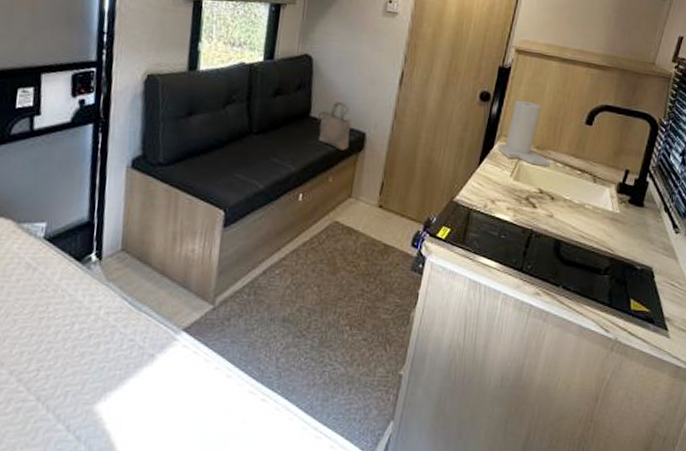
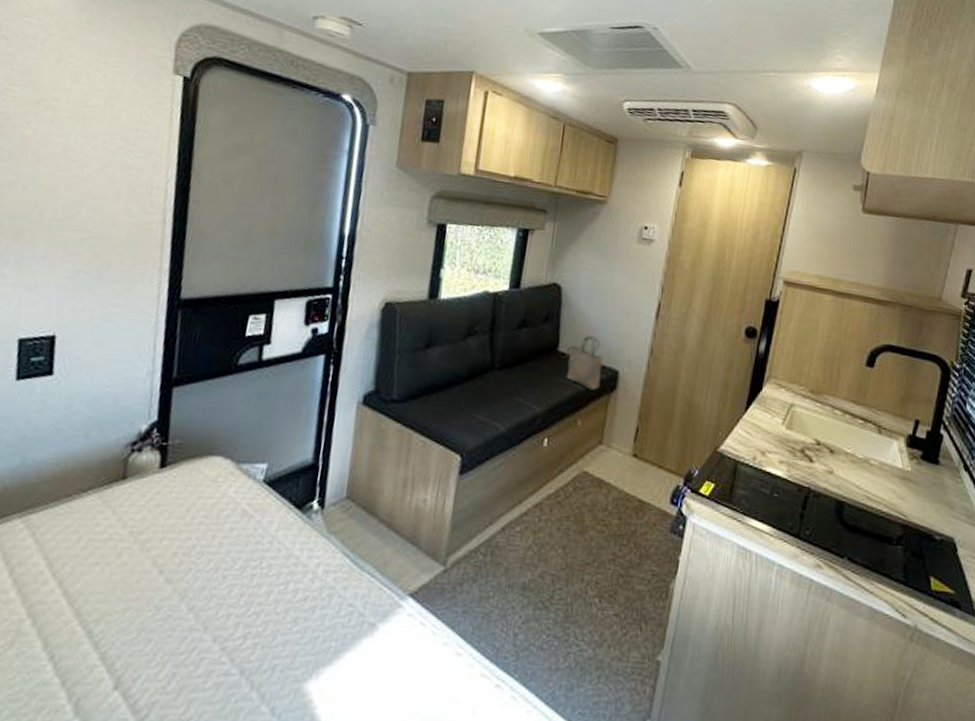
paper towel: present [497,100,551,167] -> none [766,337,828,414]

